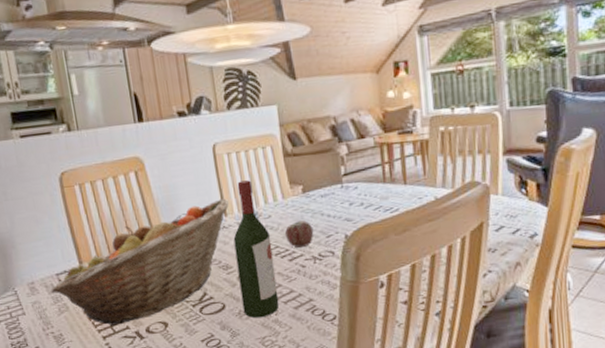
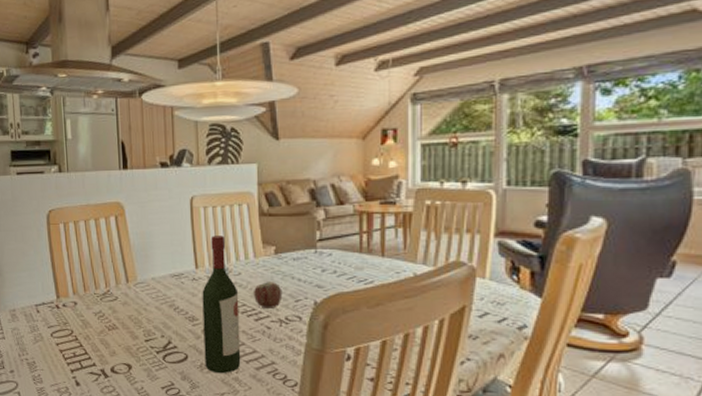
fruit basket: present [51,198,229,326] -> none [29,251,201,361]

